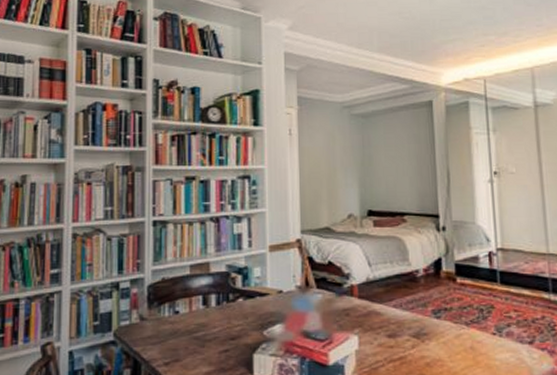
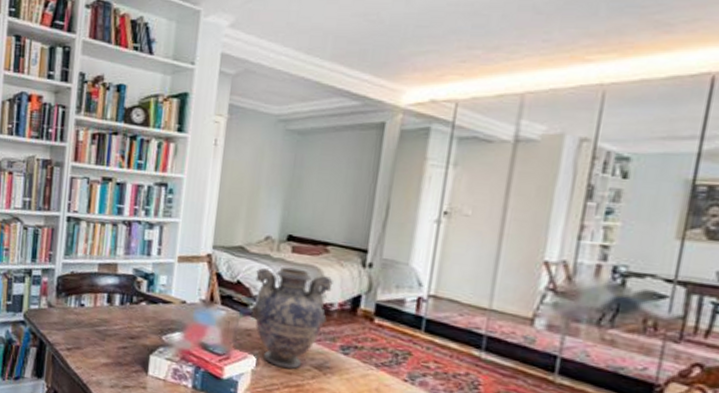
decorative vase: none [345,241,415,343] -> present [252,267,333,369]

